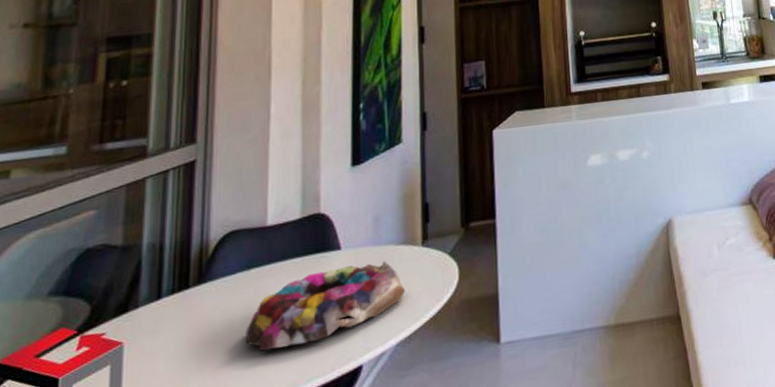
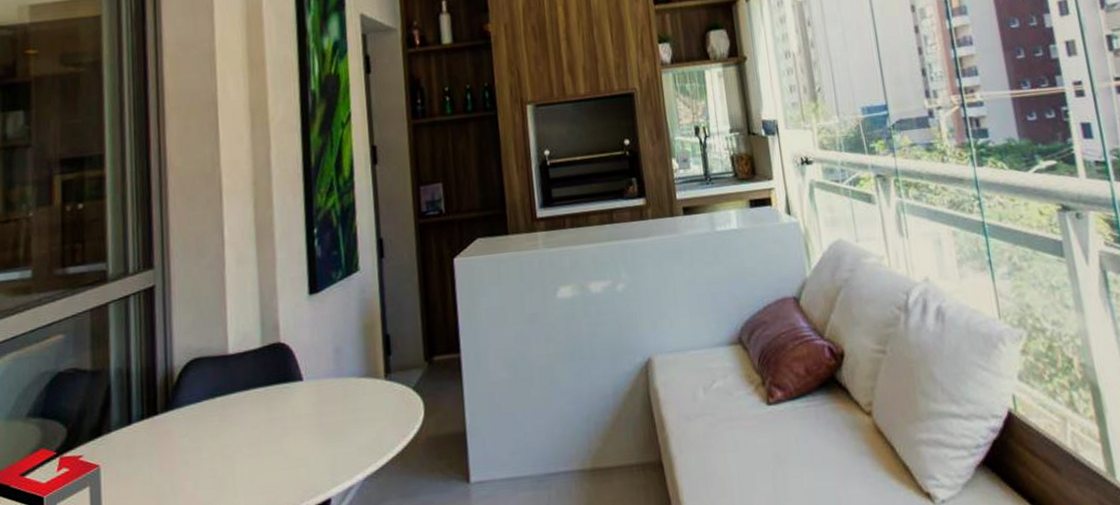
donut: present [245,260,406,351] -> none [214,393,371,480]

